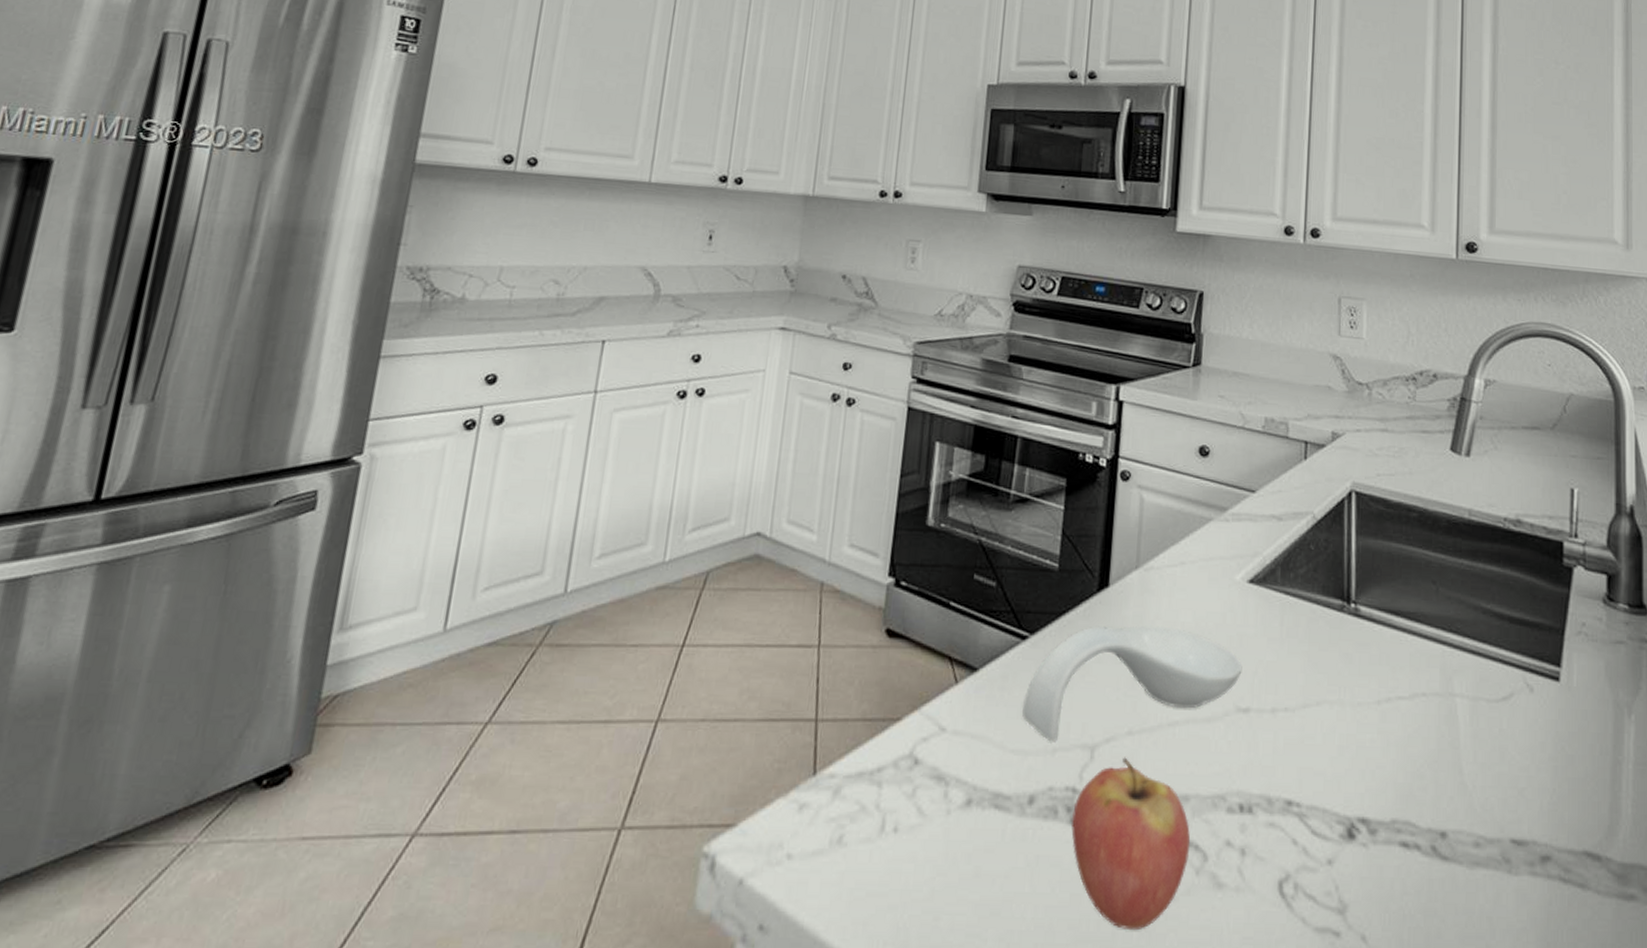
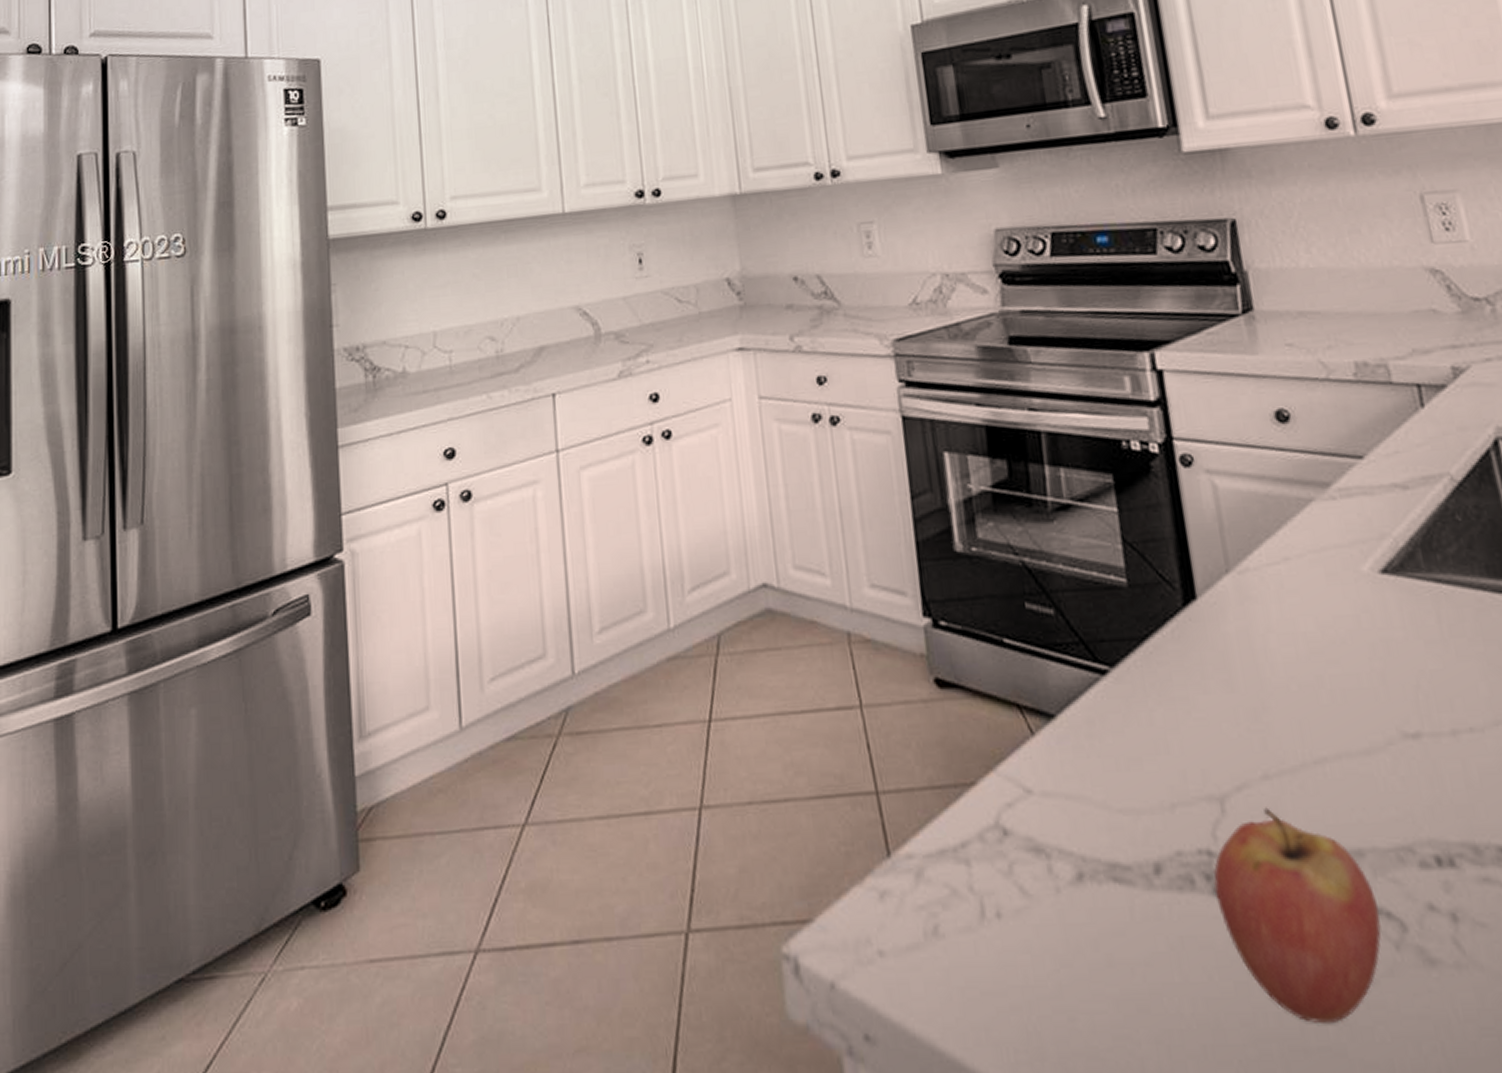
spoon rest: present [1021,625,1242,744] -> none [1119,640,1399,798]

